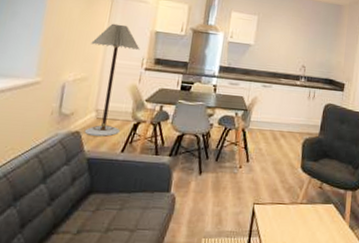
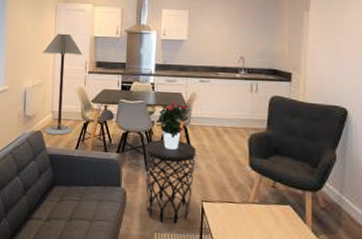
side table: none [196,142,253,228] -> present [145,139,196,224]
potted flower: none [214,104,252,153] -> present [156,101,192,150]

